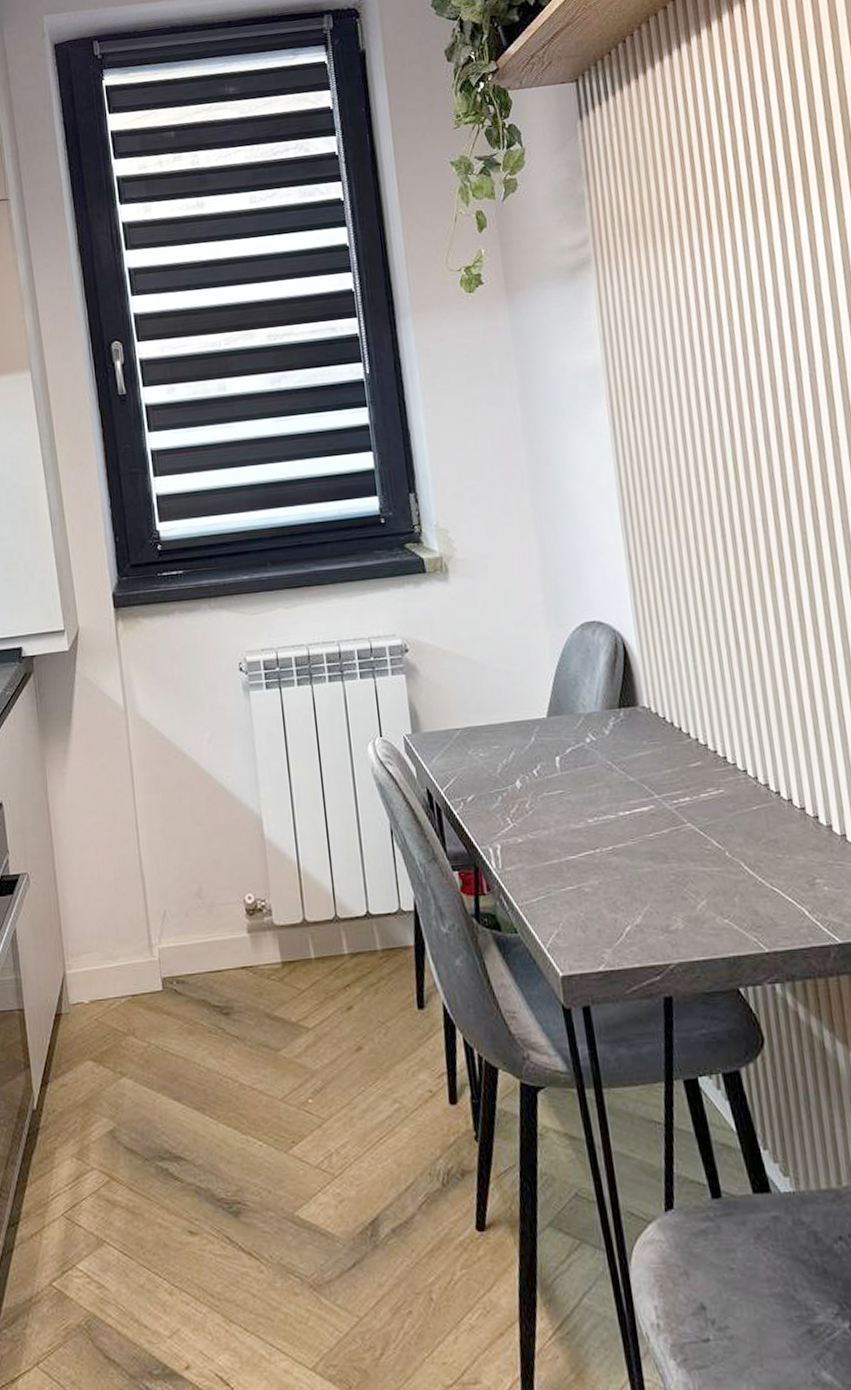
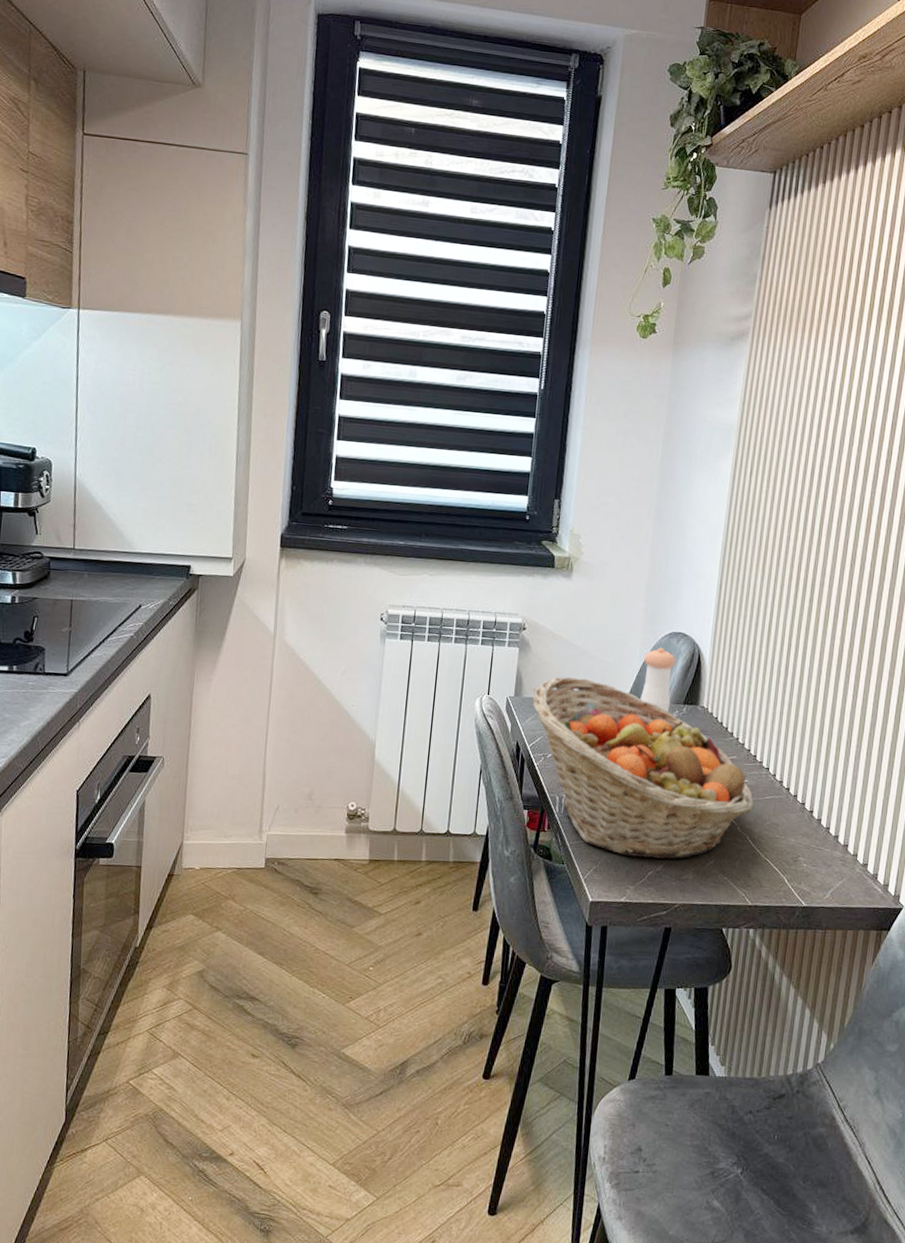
fruit basket: none [433,698,740,911] -> present [532,676,754,859]
pepper shaker: none [557,643,603,721] -> present [640,647,676,712]

